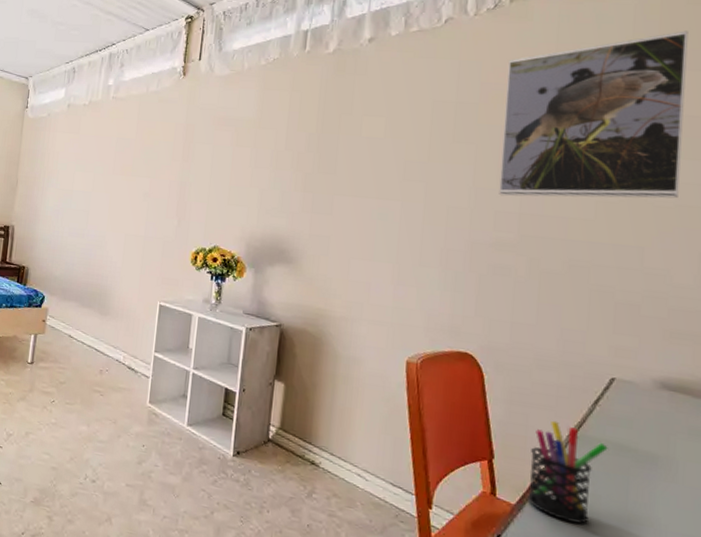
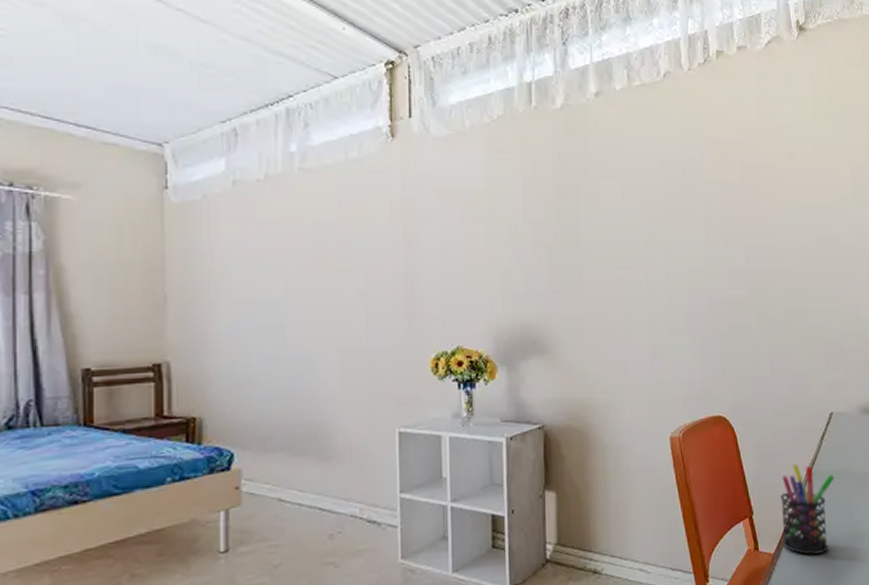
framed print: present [499,30,688,199] -> none [722,89,857,254]

